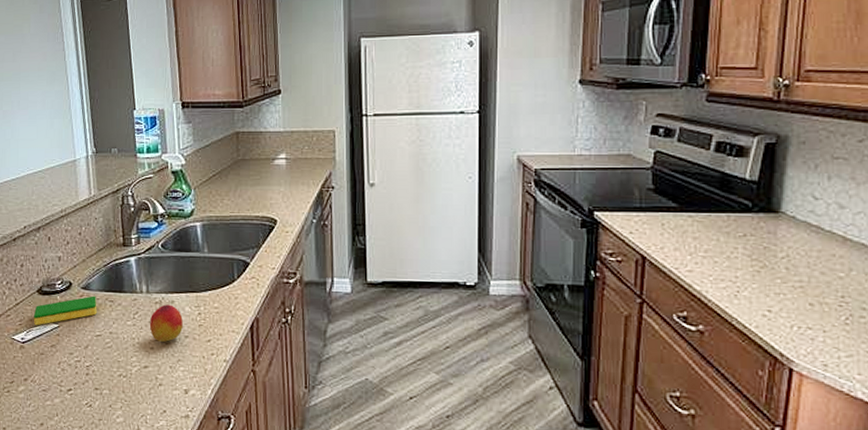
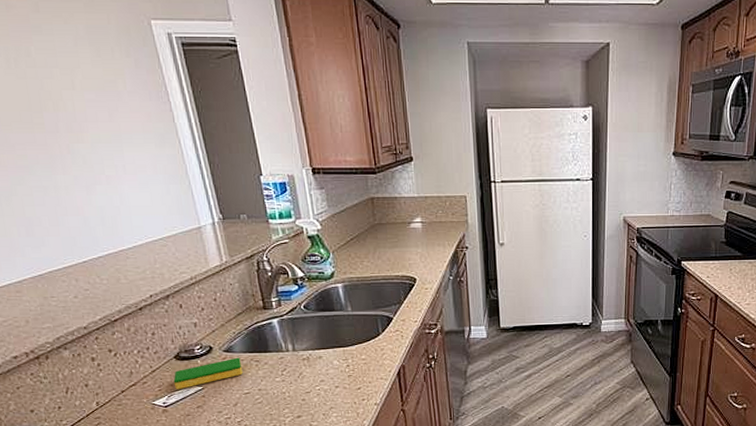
peach: present [149,304,183,342] -> none [298,360,333,393]

